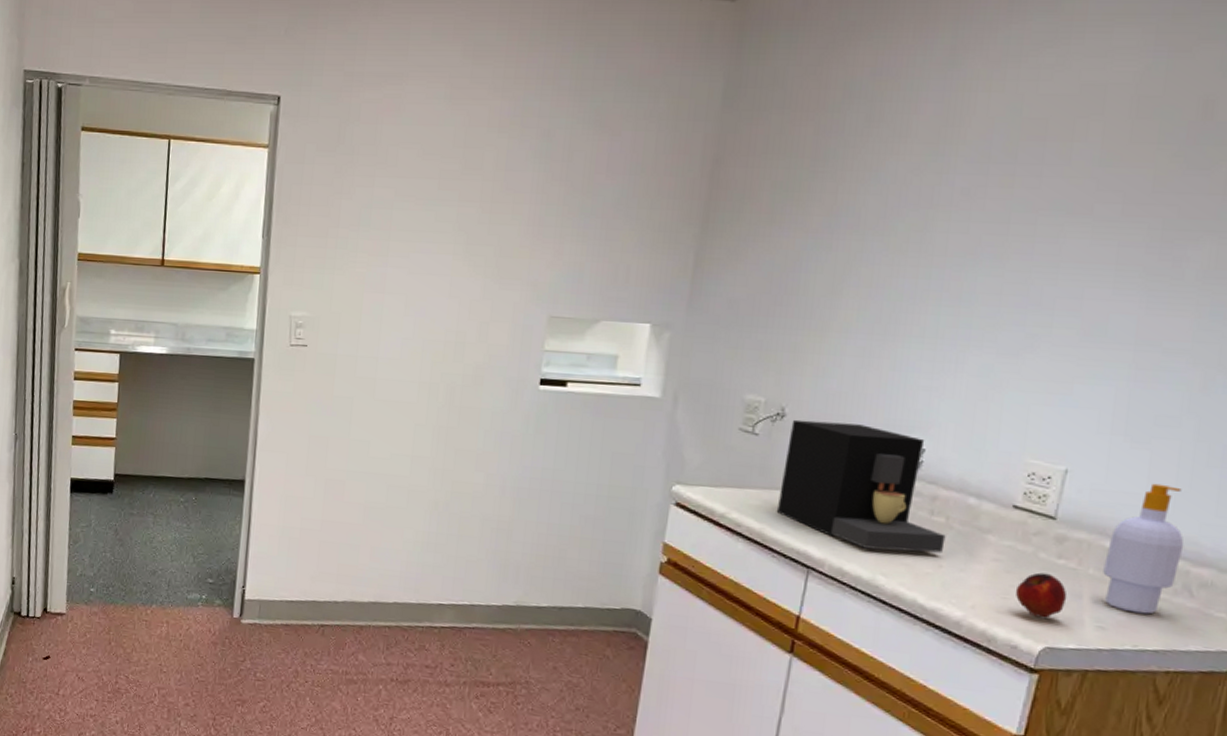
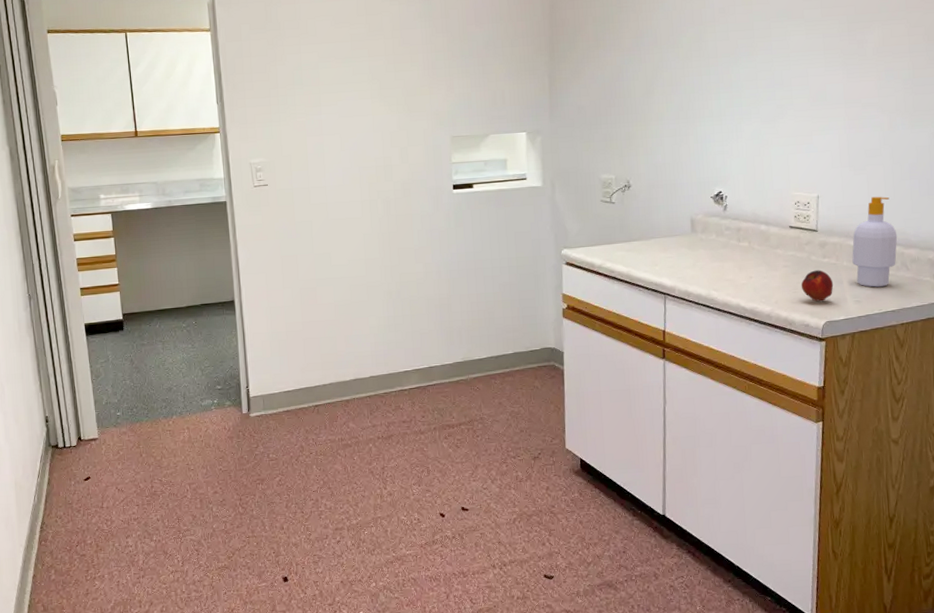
coffee maker: present [776,419,946,553] -> none [636,185,751,273]

